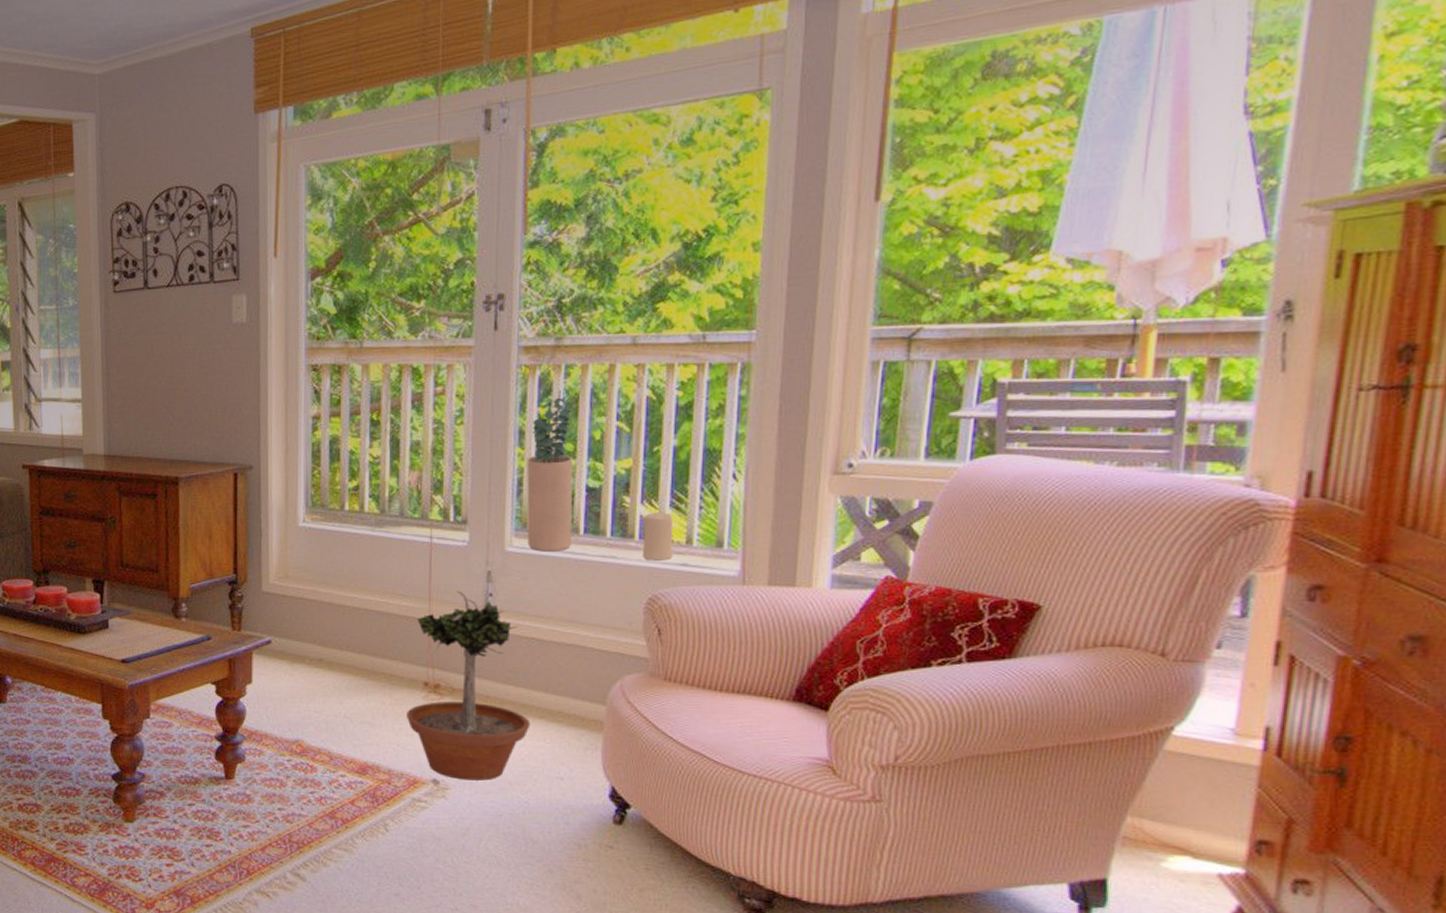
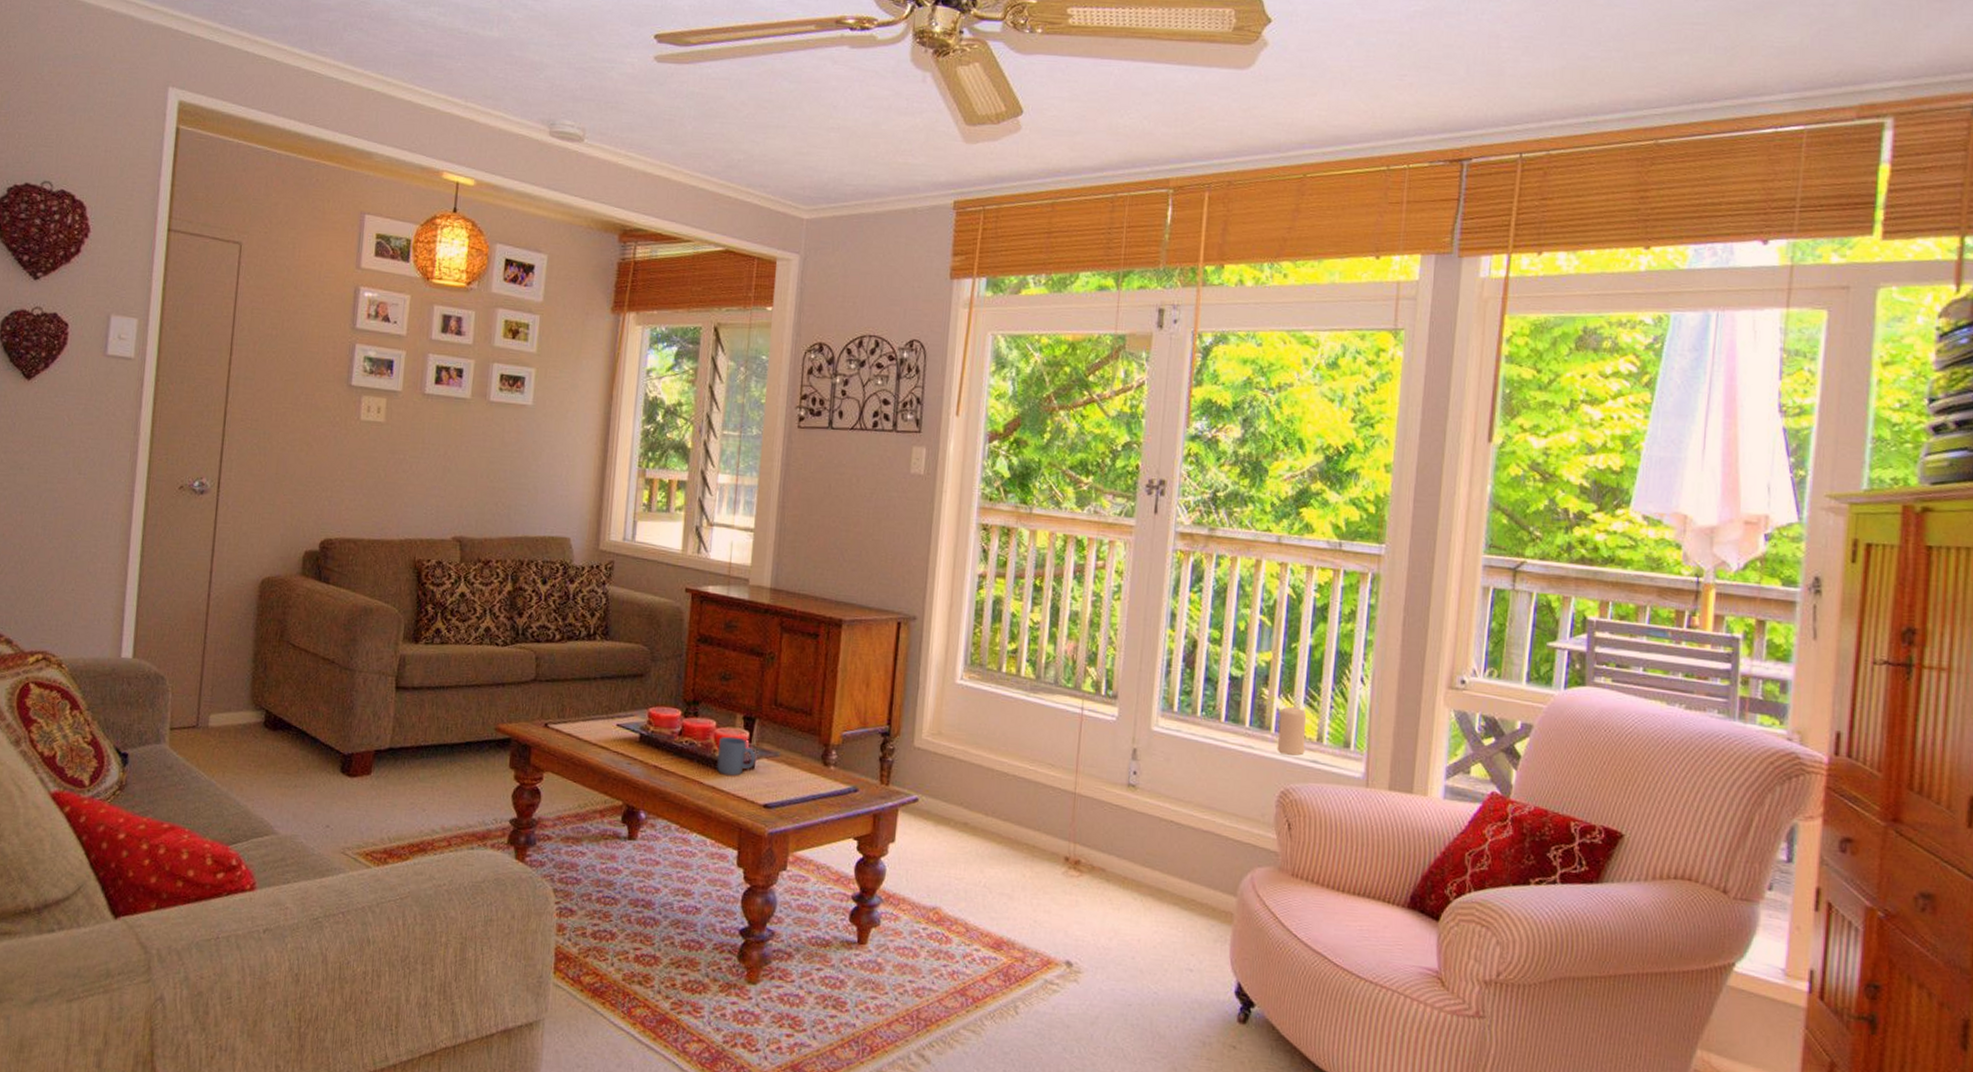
mug: none [71,600,109,637] -> present [716,736,756,777]
potted tree: present [407,581,531,781] -> none [1045,759,1165,966]
vase: present [526,390,572,553] -> none [1172,578,1220,737]

